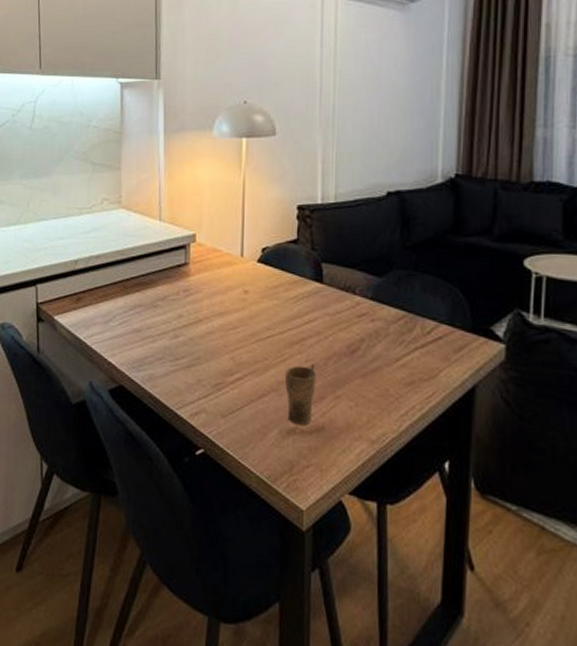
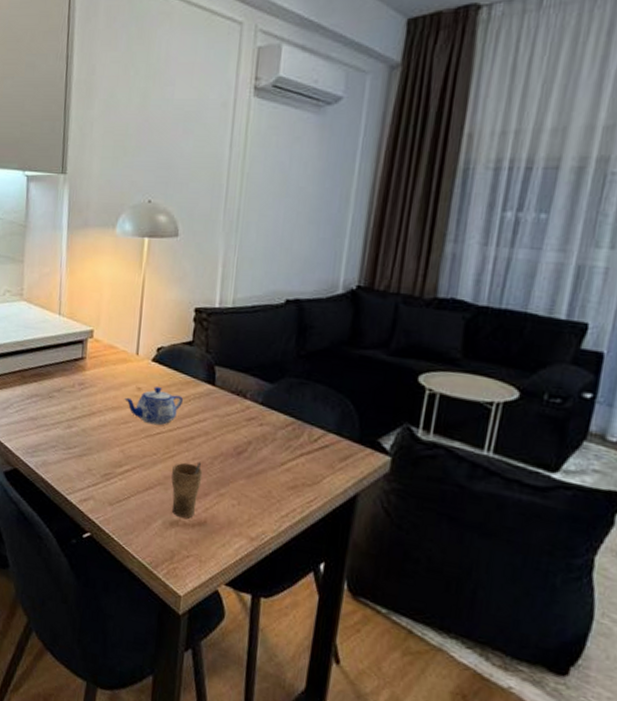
teapot: none [232,288,292,329] -> present [124,387,184,426]

